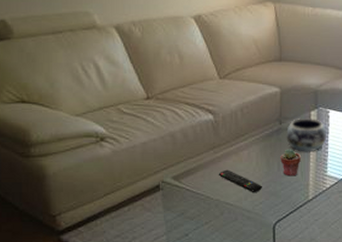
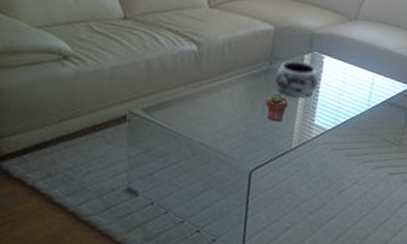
remote control: present [218,169,262,192] -> none [195,106,242,135]

